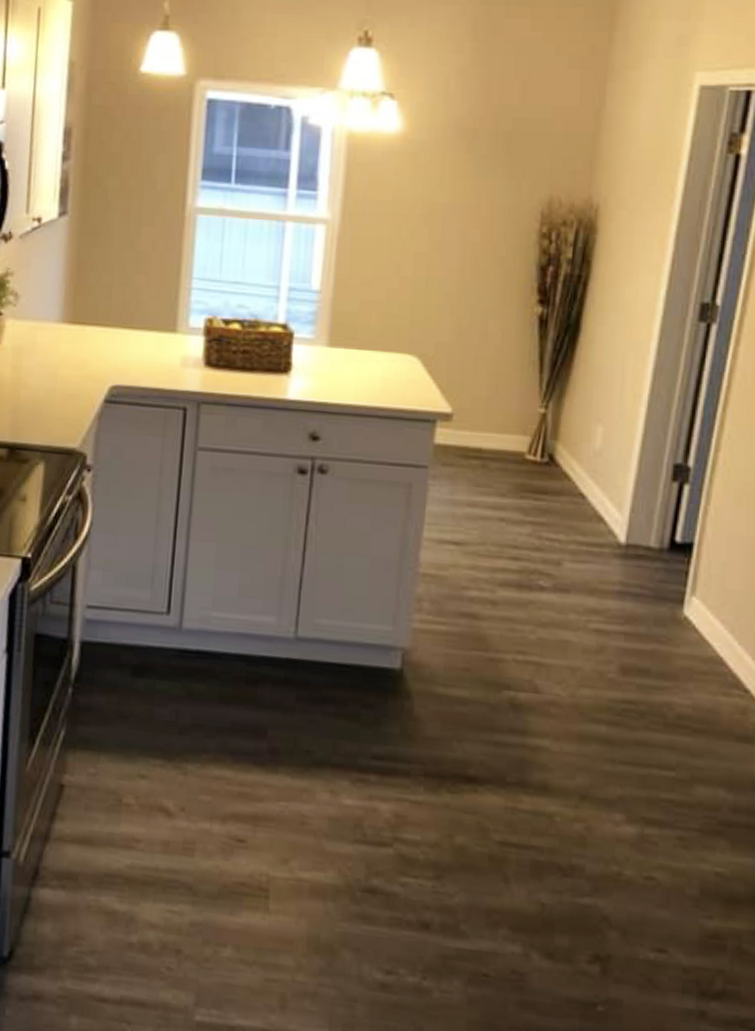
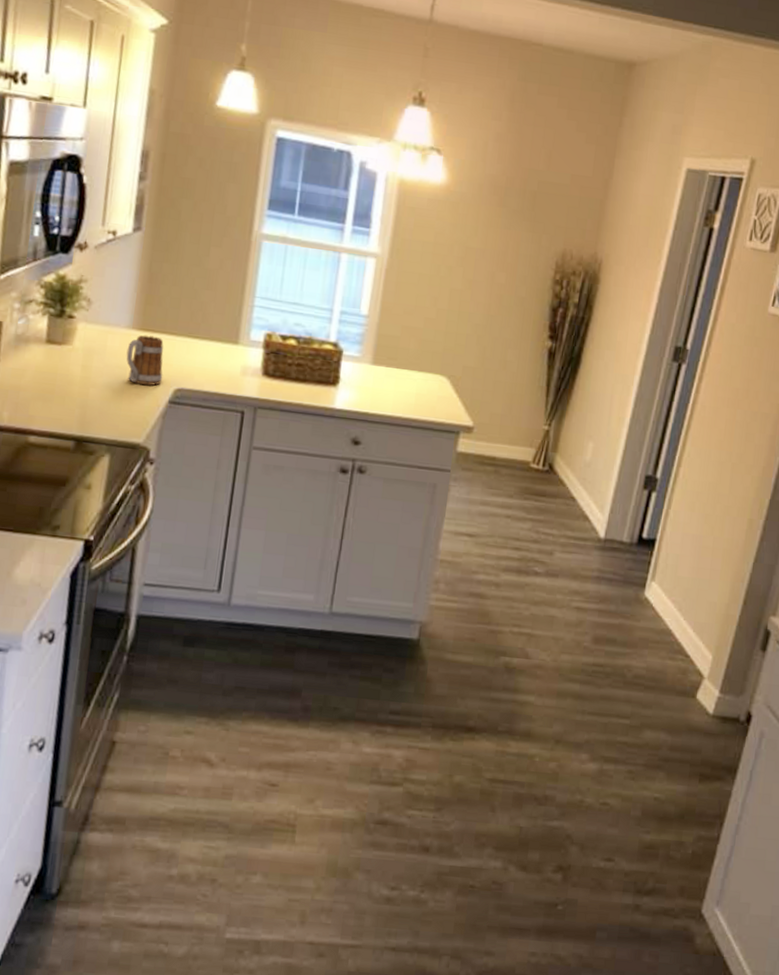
mug: none [57,328,97,385] -> present [126,335,164,386]

